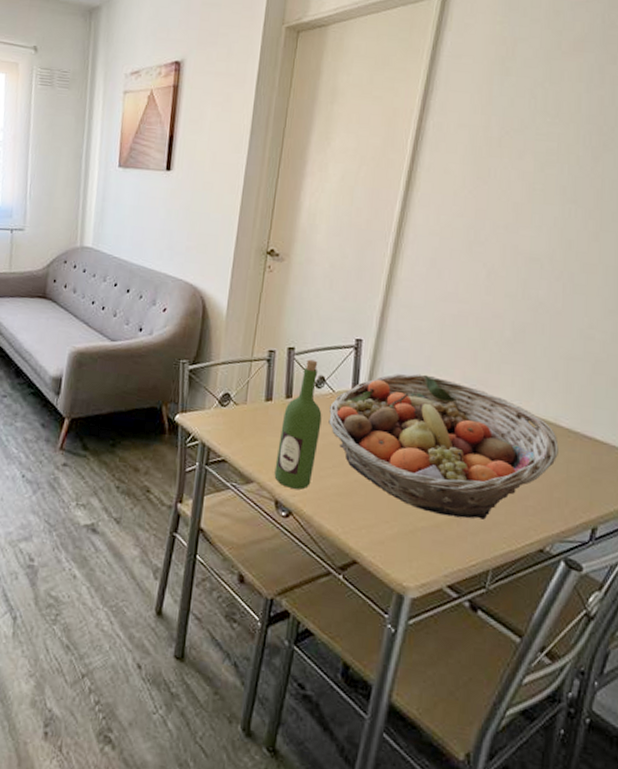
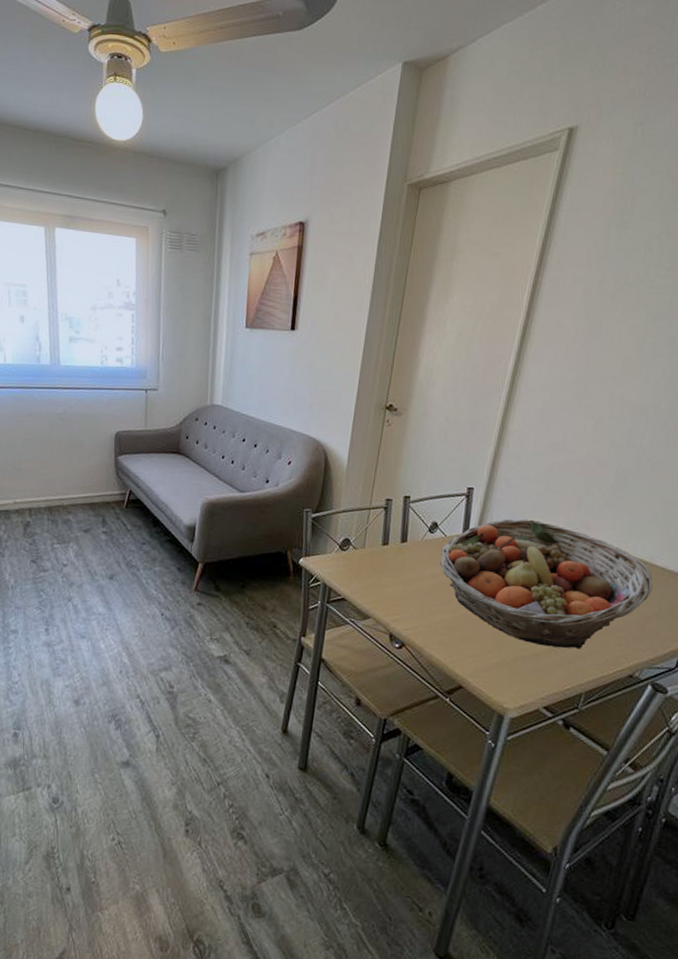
wine bottle: present [274,359,322,490] -> none [389,507,434,624]

